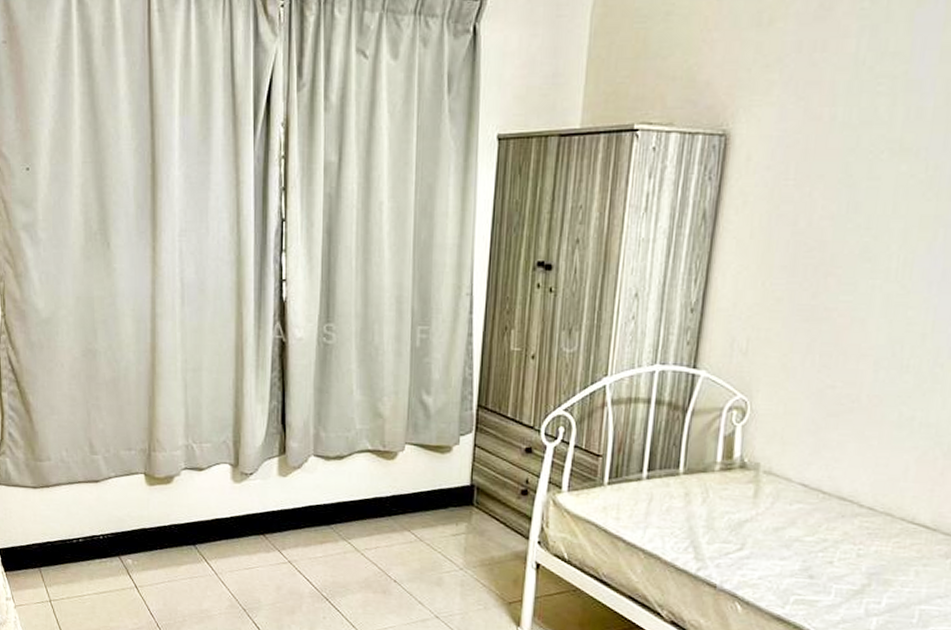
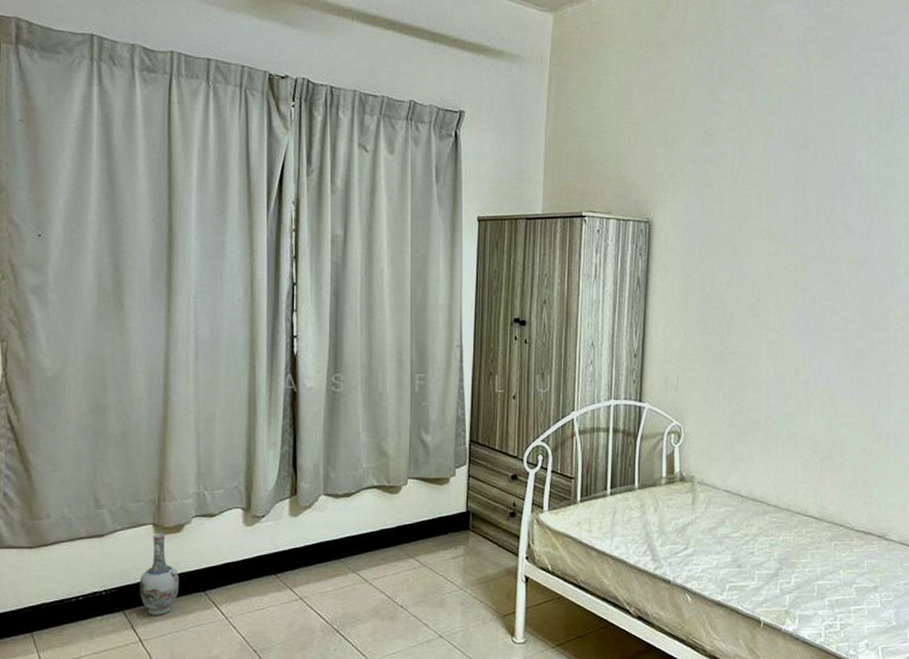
vase: none [134,482,170,564] -> present [140,532,179,615]

